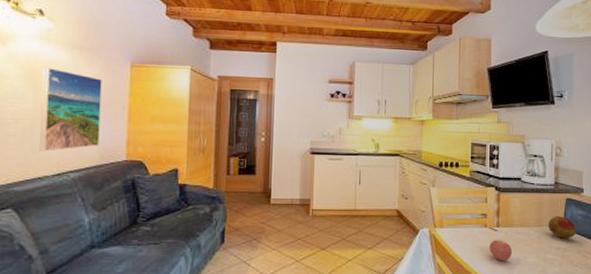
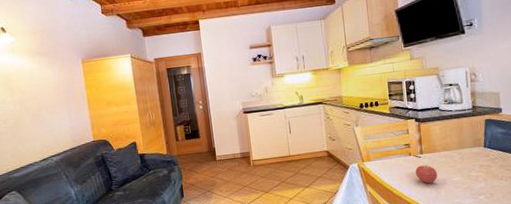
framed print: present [39,68,102,151] -> none [15,74,70,143]
fruit: present [547,216,577,239] -> none [469,136,498,157]

